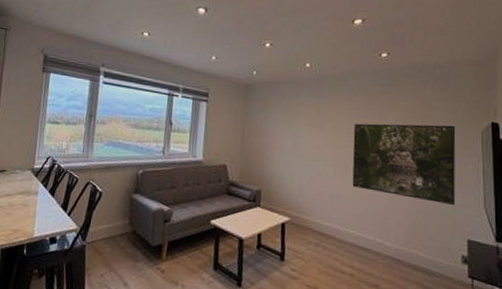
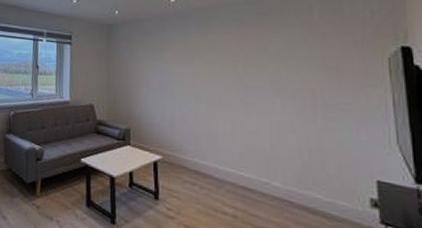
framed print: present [352,123,456,205] -> none [228,52,357,141]

